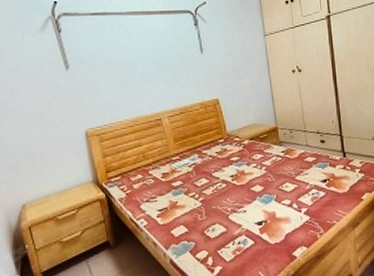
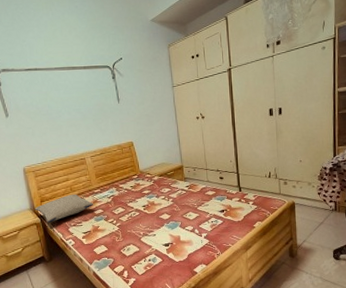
pillow: none [98,162,171,198] -> present [34,194,93,223]

